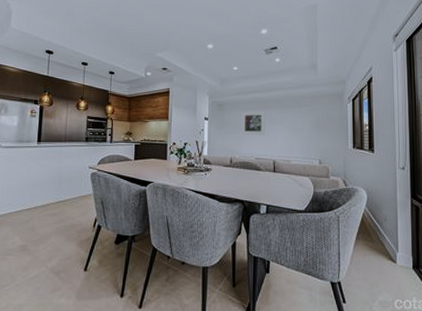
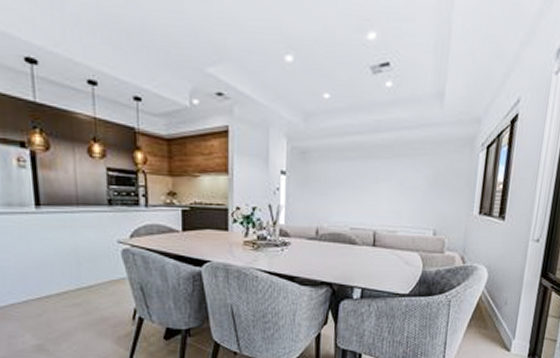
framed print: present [241,111,265,135] -> none [332,161,367,197]

